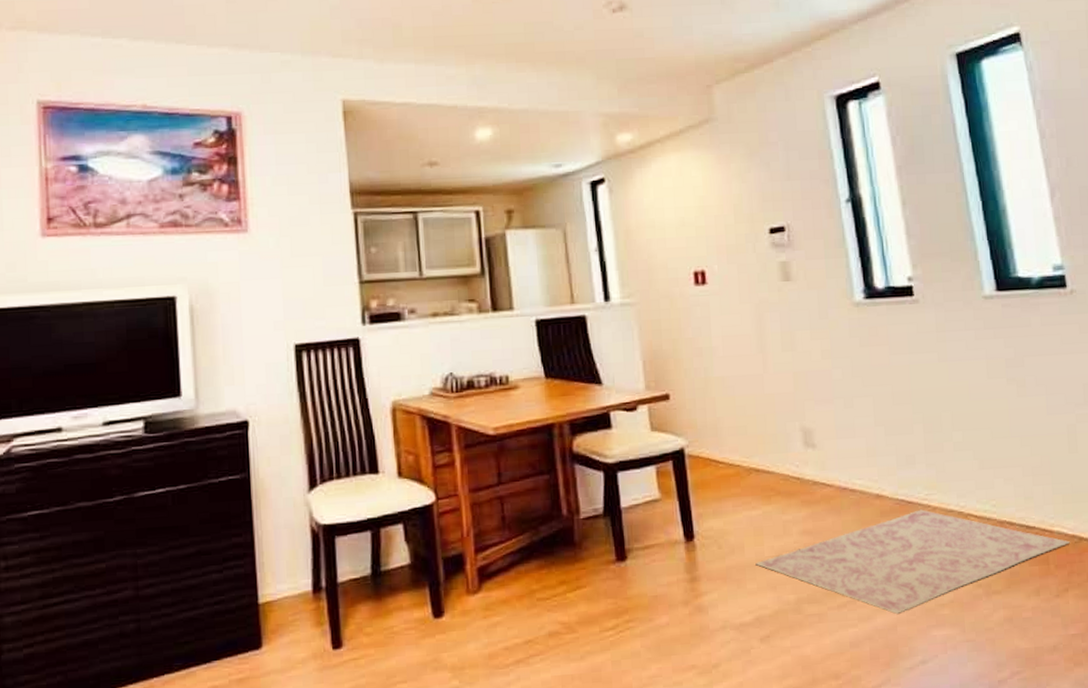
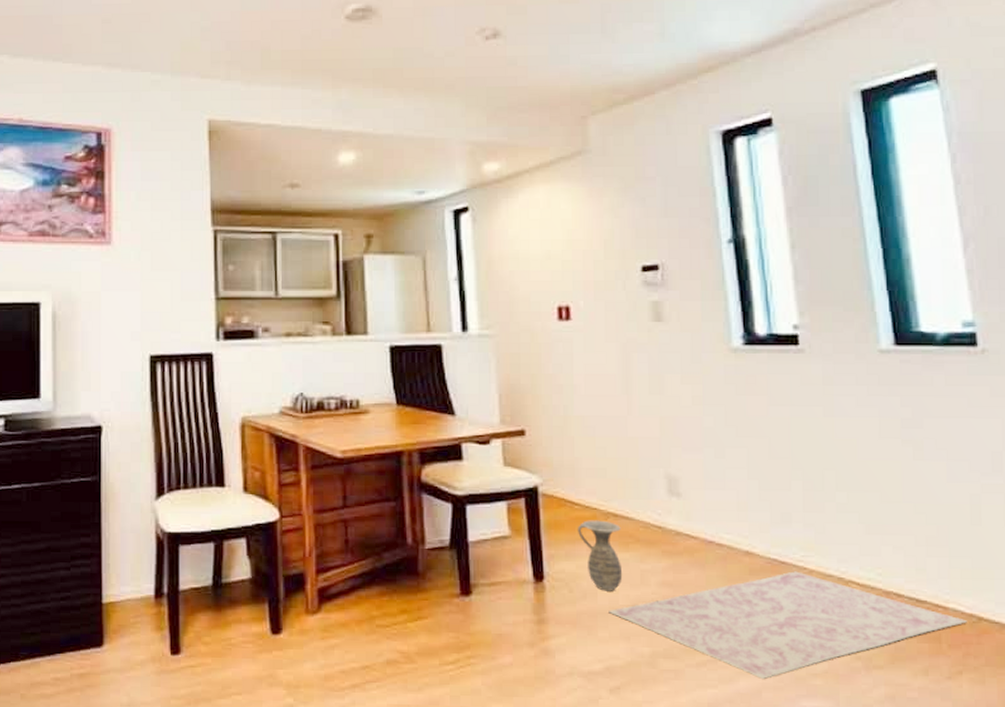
ceramic jug: none [723,476,767,545] -> present [578,520,623,591]

